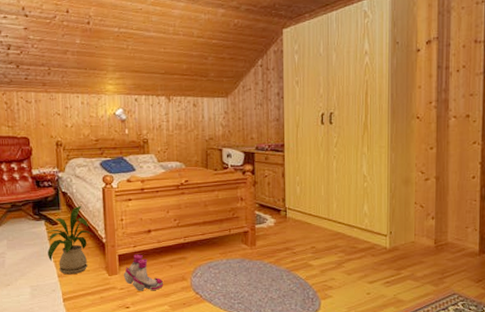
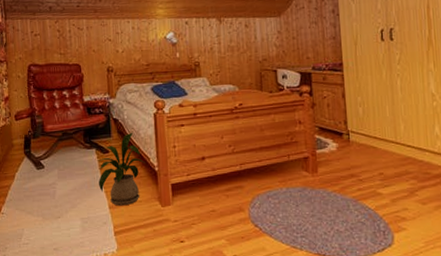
boots: present [123,254,164,291] -> none [177,183,220,224]

